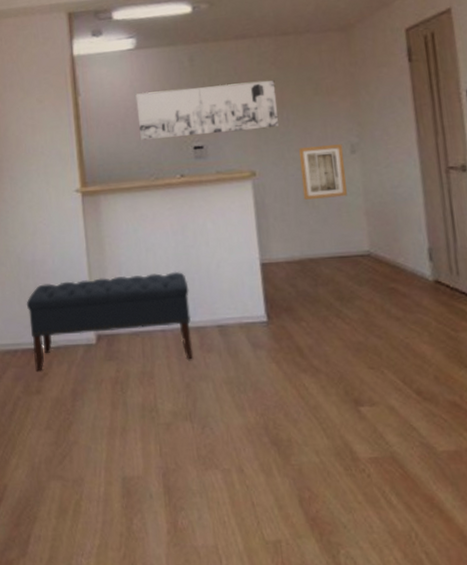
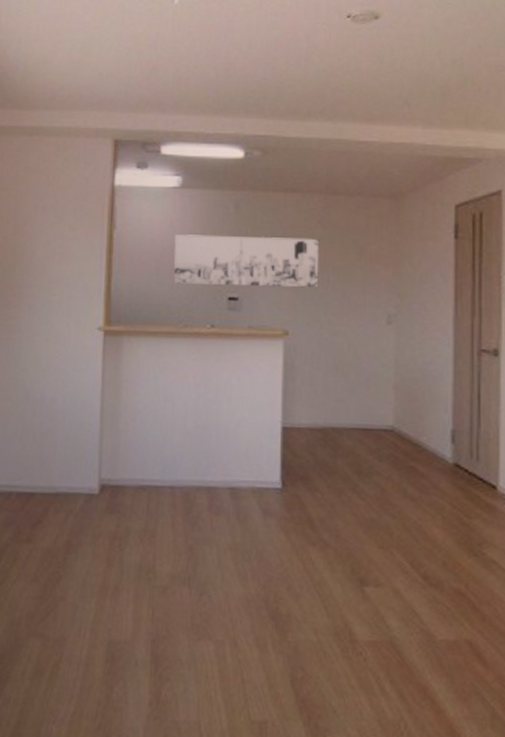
bench: present [26,271,193,372] -> none [28,424,205,520]
wall art: present [298,144,347,200] -> none [334,312,380,368]

